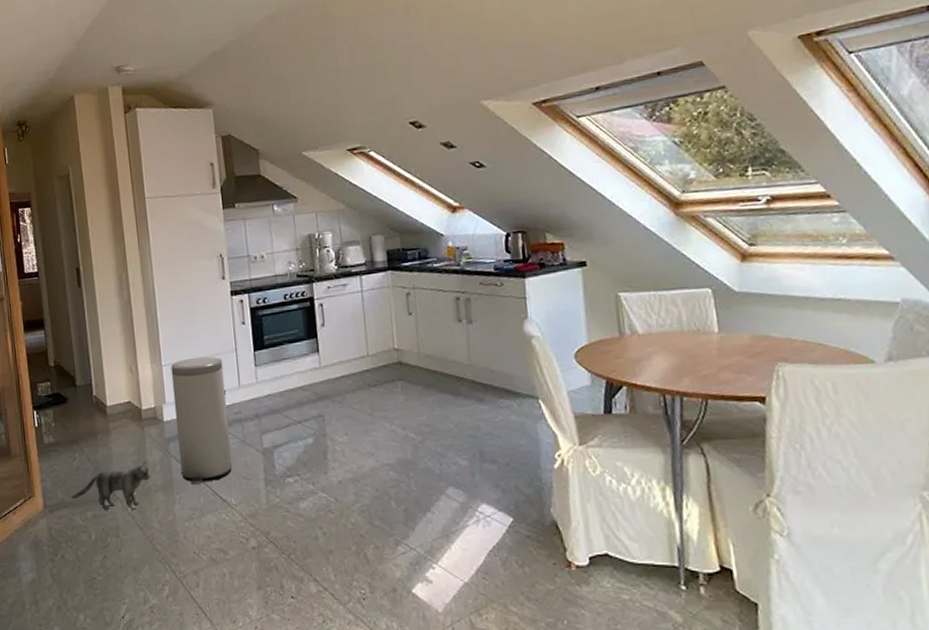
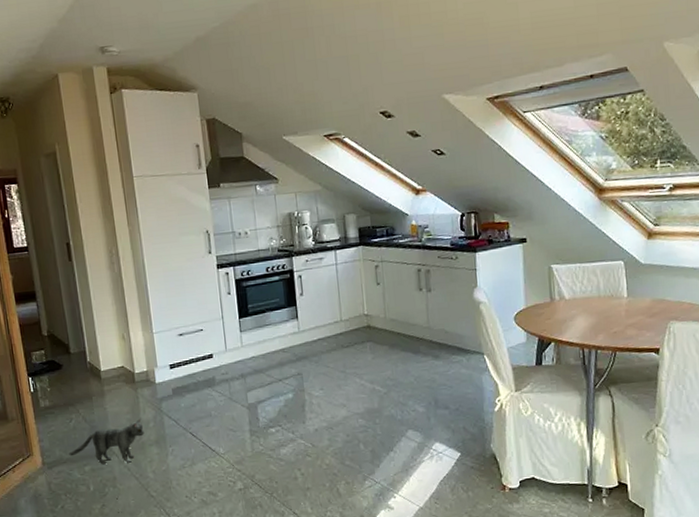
pedal bin: present [170,356,232,484] -> none [161,323,220,438]

